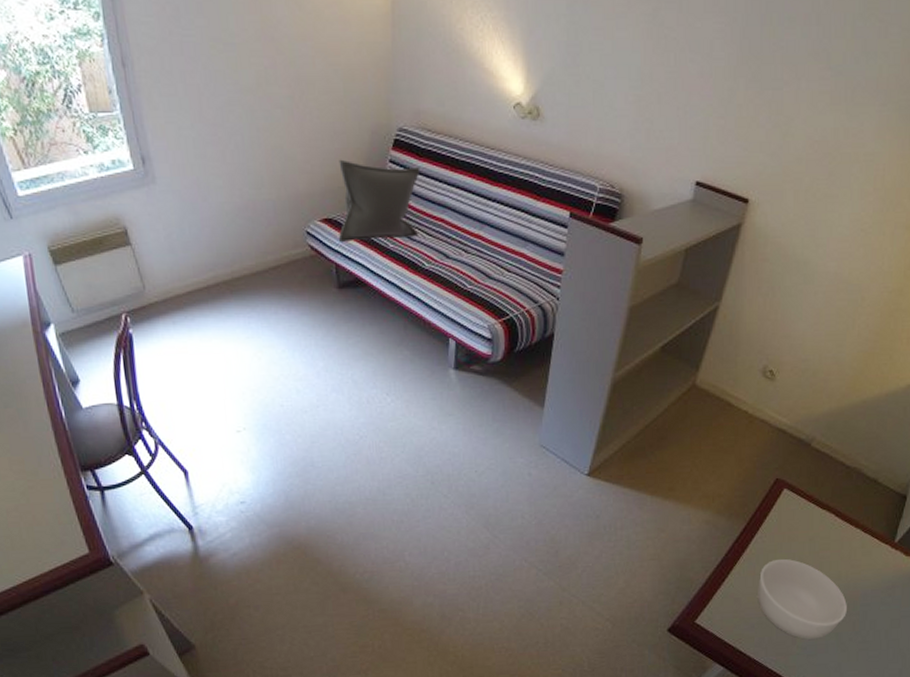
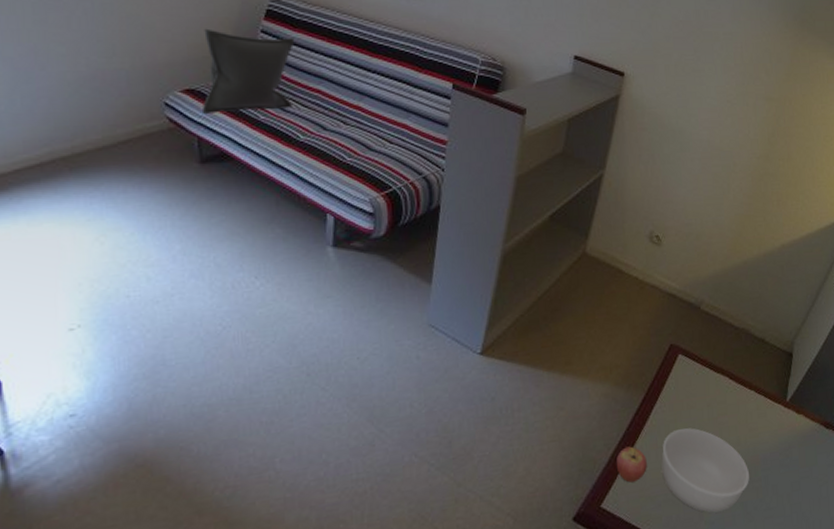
fruit: none [714,570,744,604] -> present [617,445,648,483]

